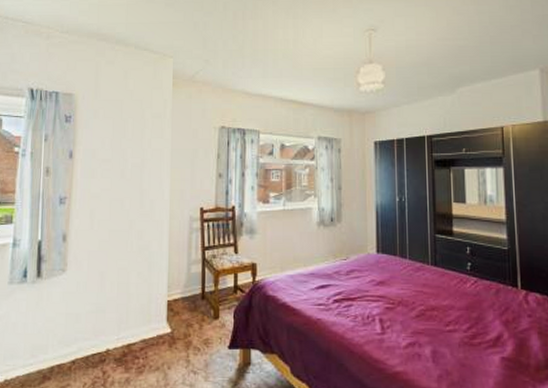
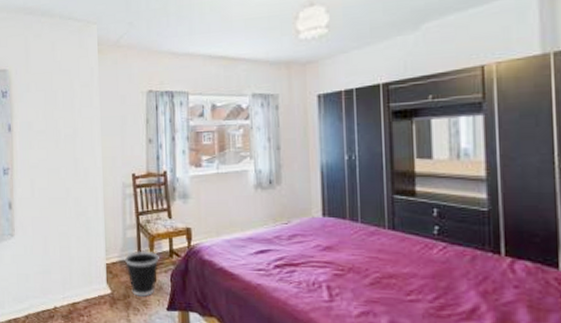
wastebasket: none [187,286,223,335] -> present [124,250,159,297]

